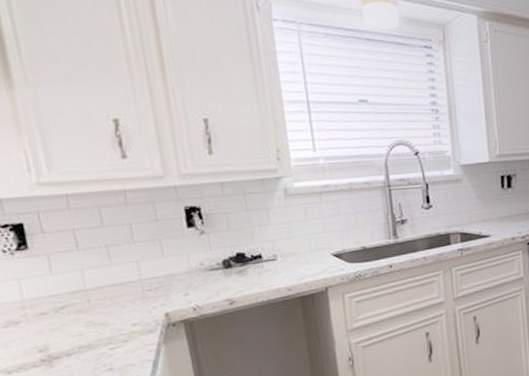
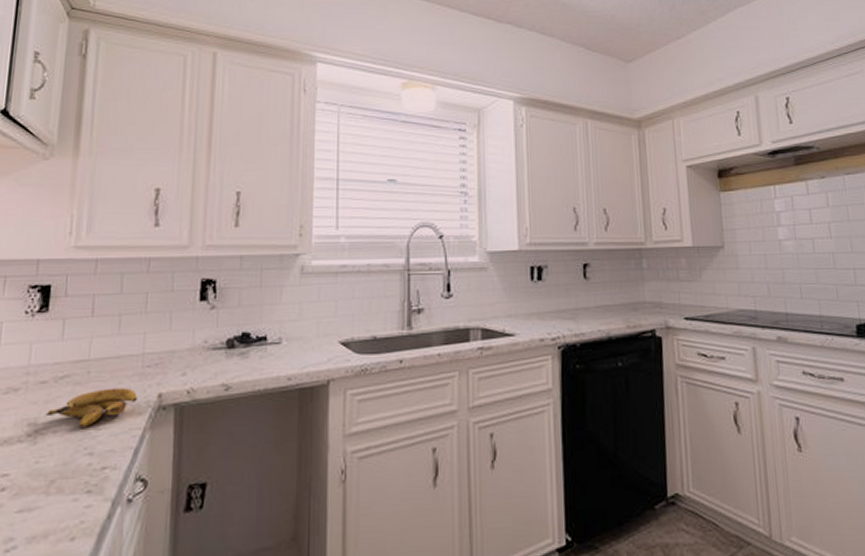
banana: none [53,311,145,350] -> present [45,388,137,429]

